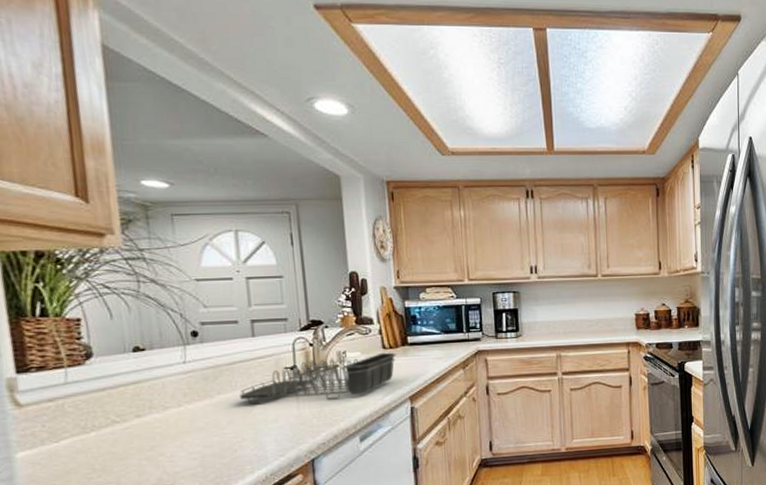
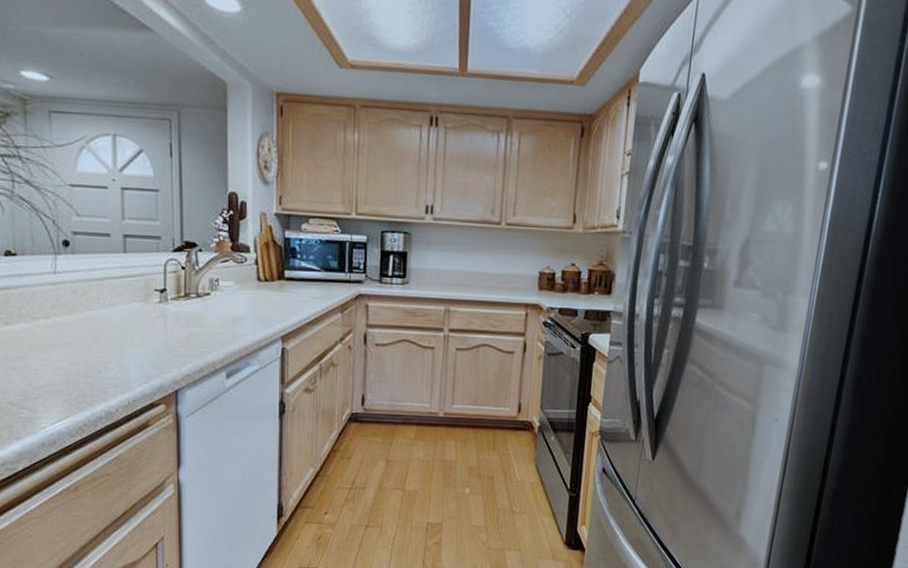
dish rack: present [240,352,396,405] -> none [108,284,271,330]

